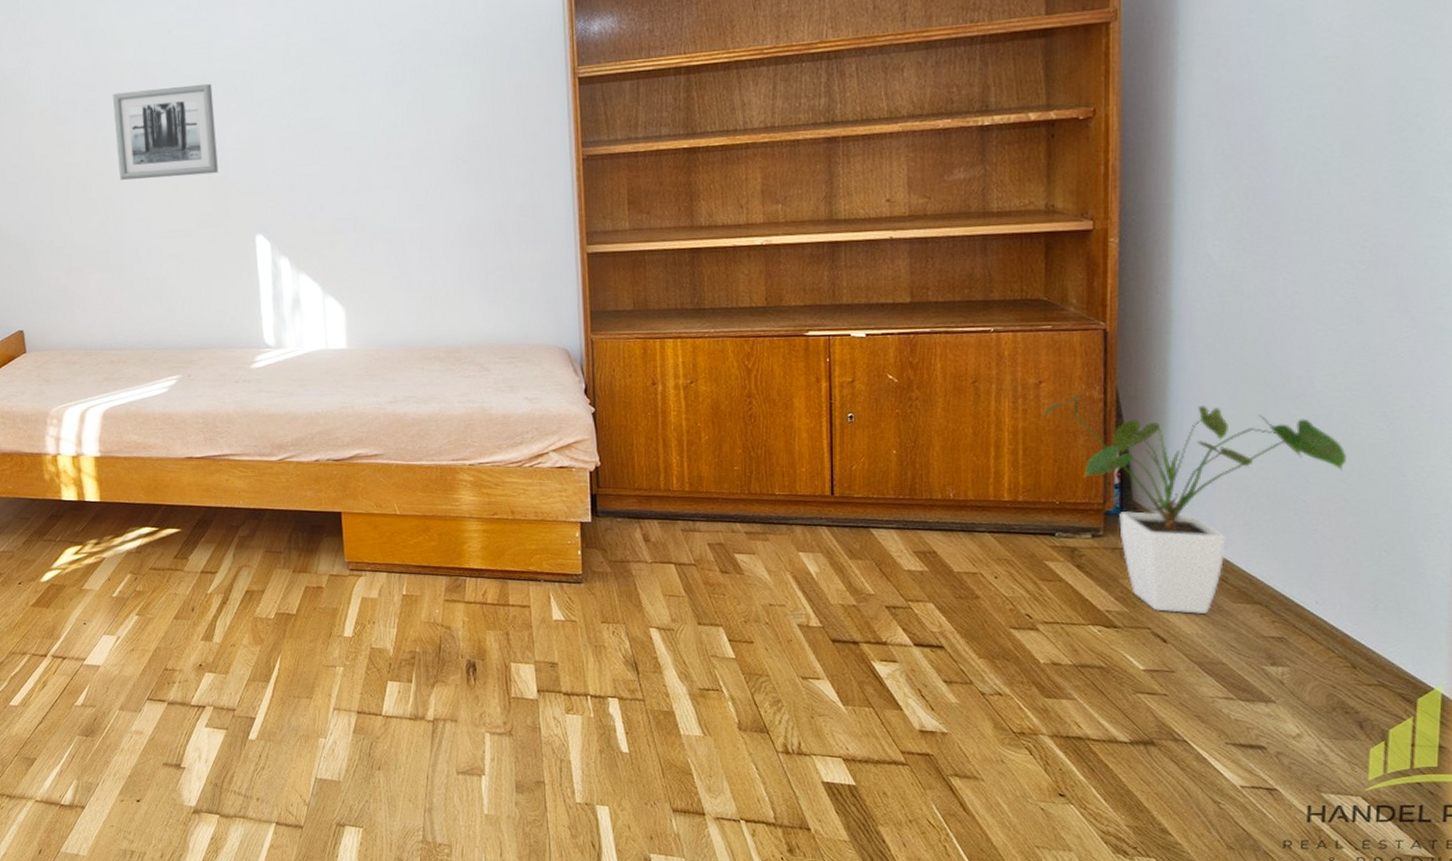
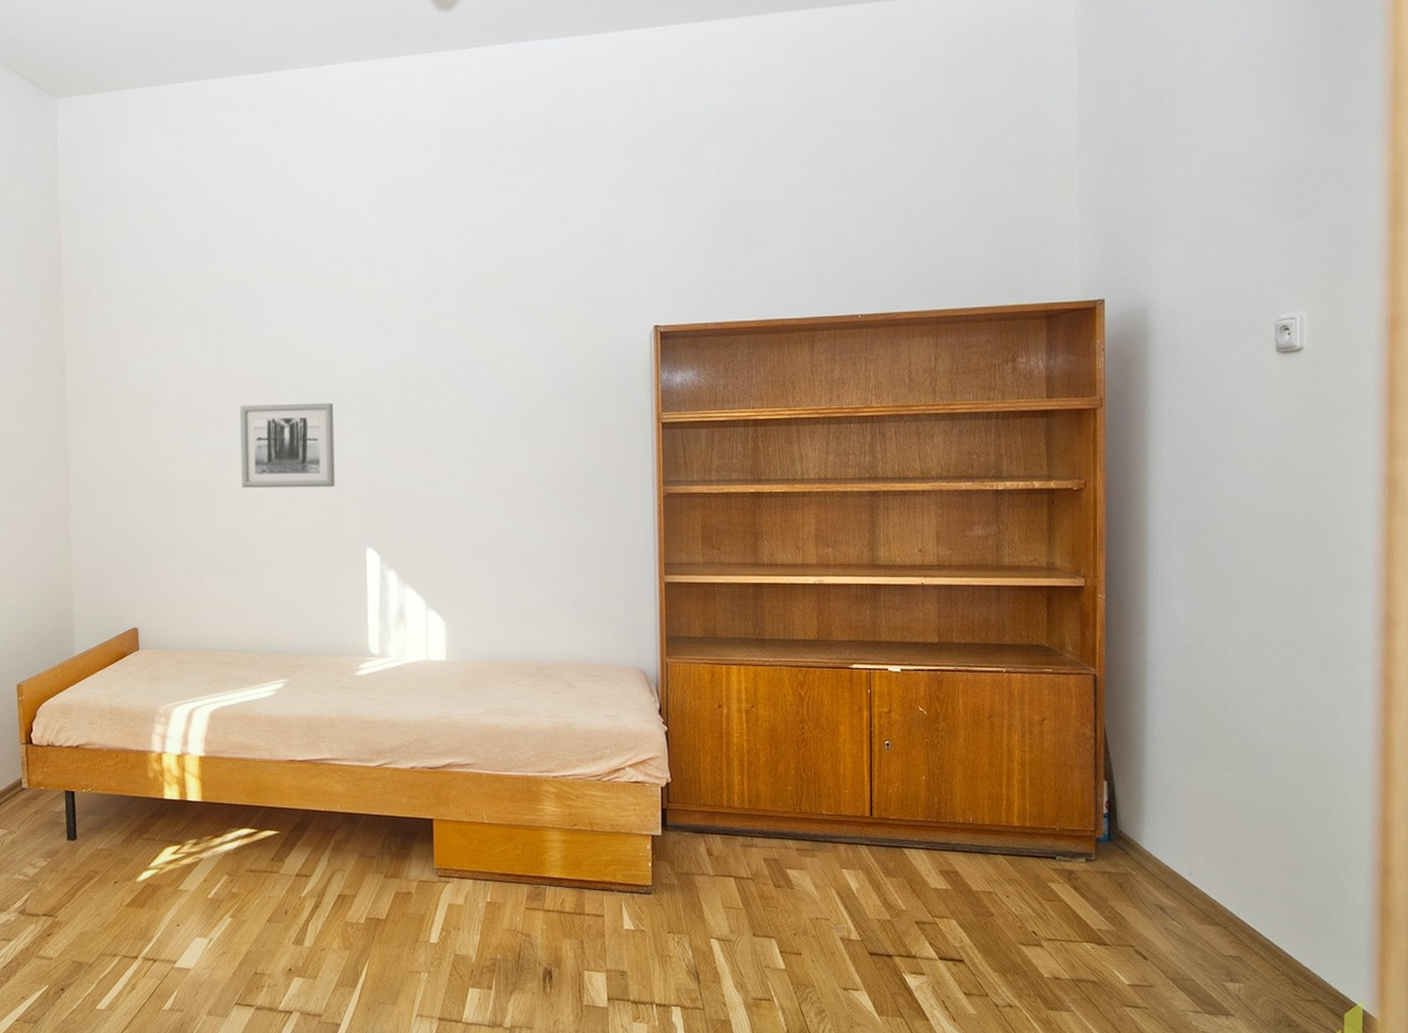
house plant: present [1042,393,1346,614] -> none [1045,730,1284,933]

